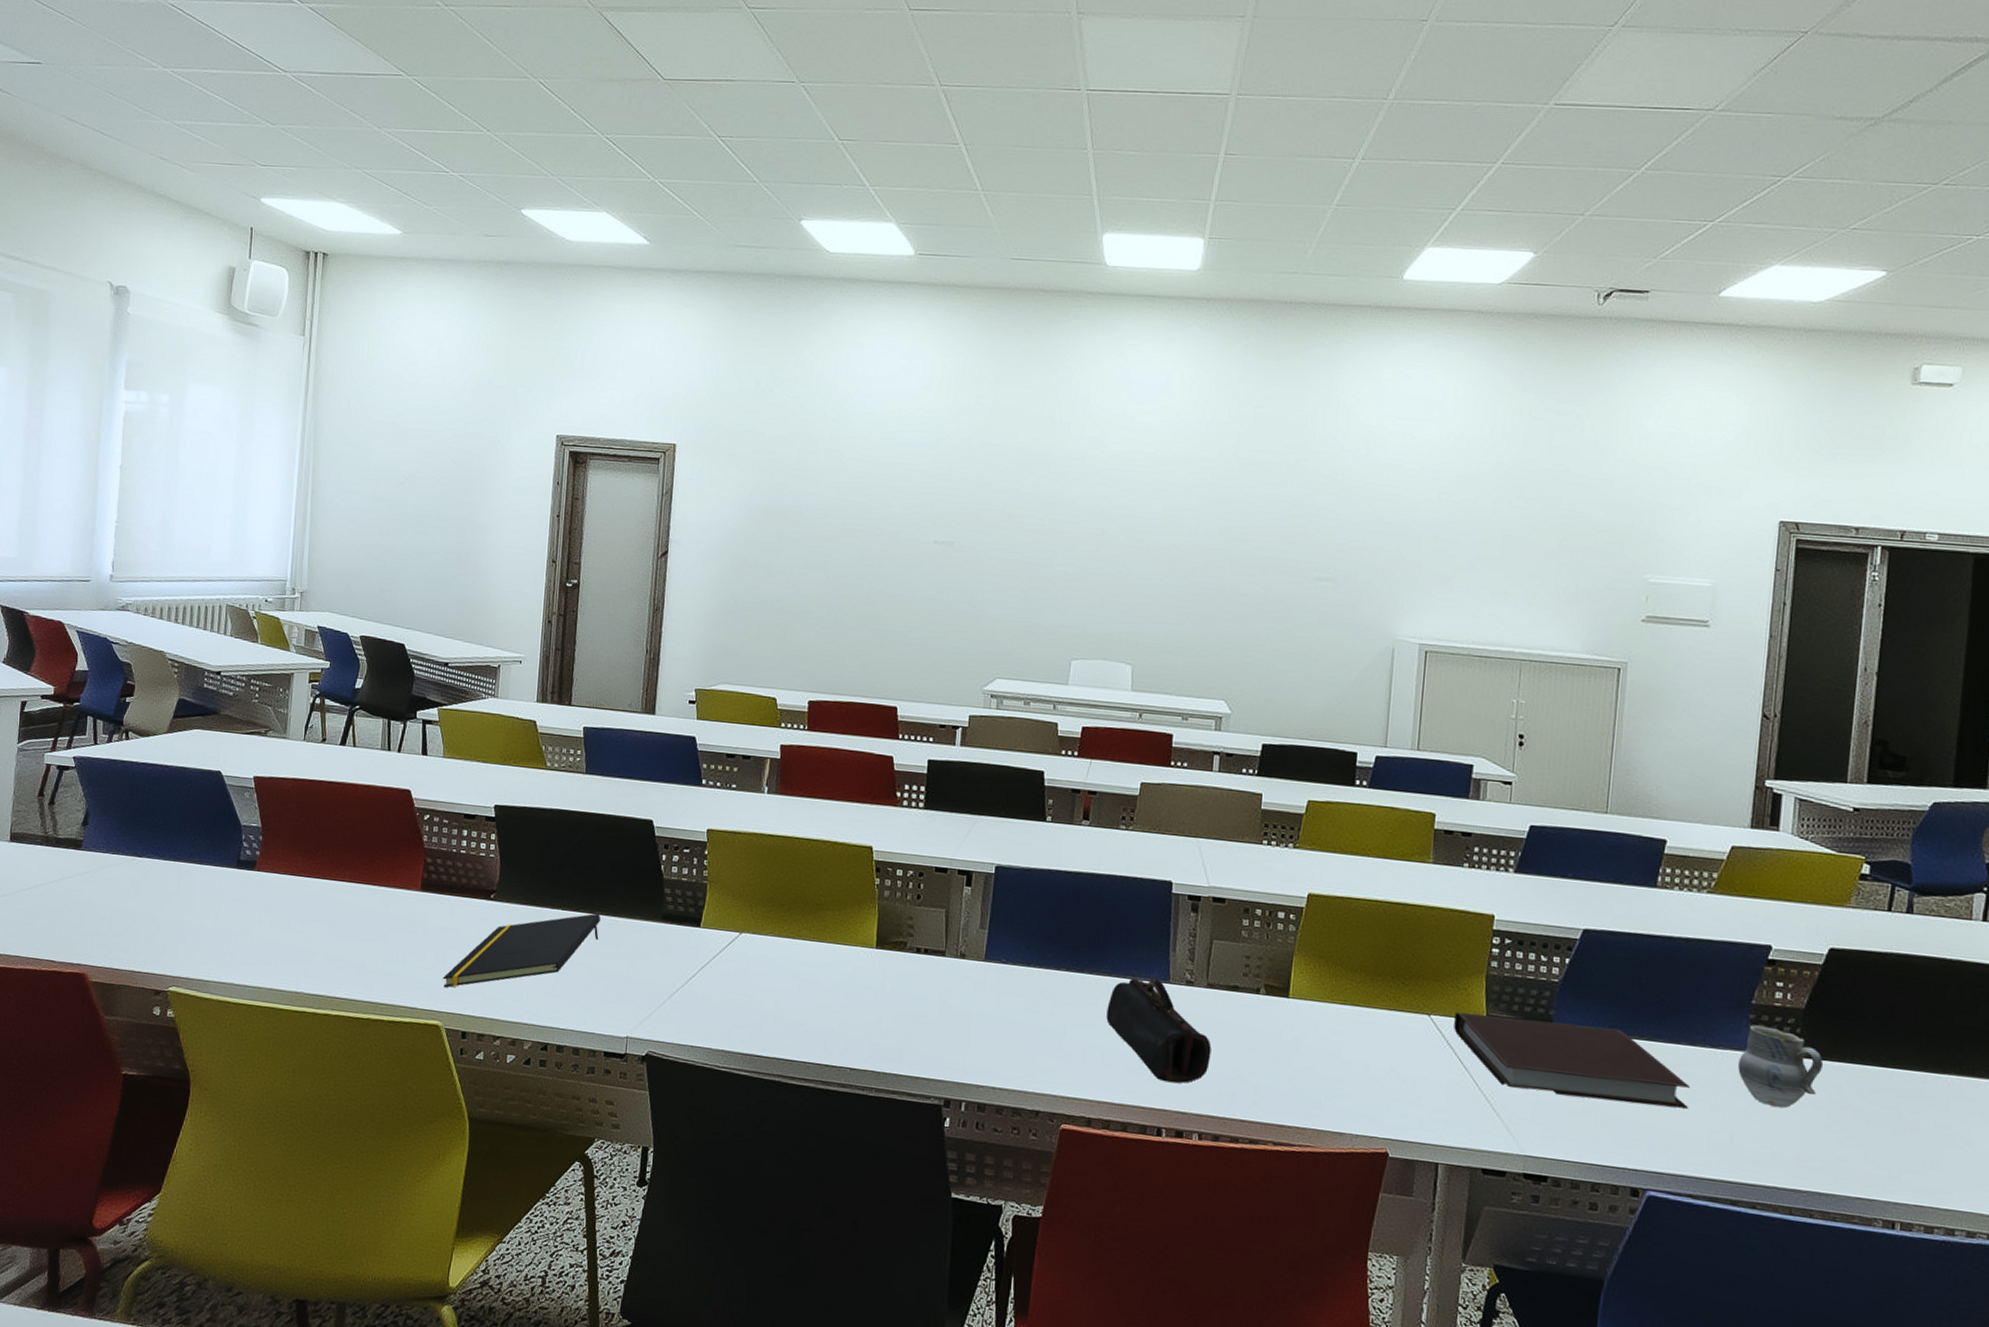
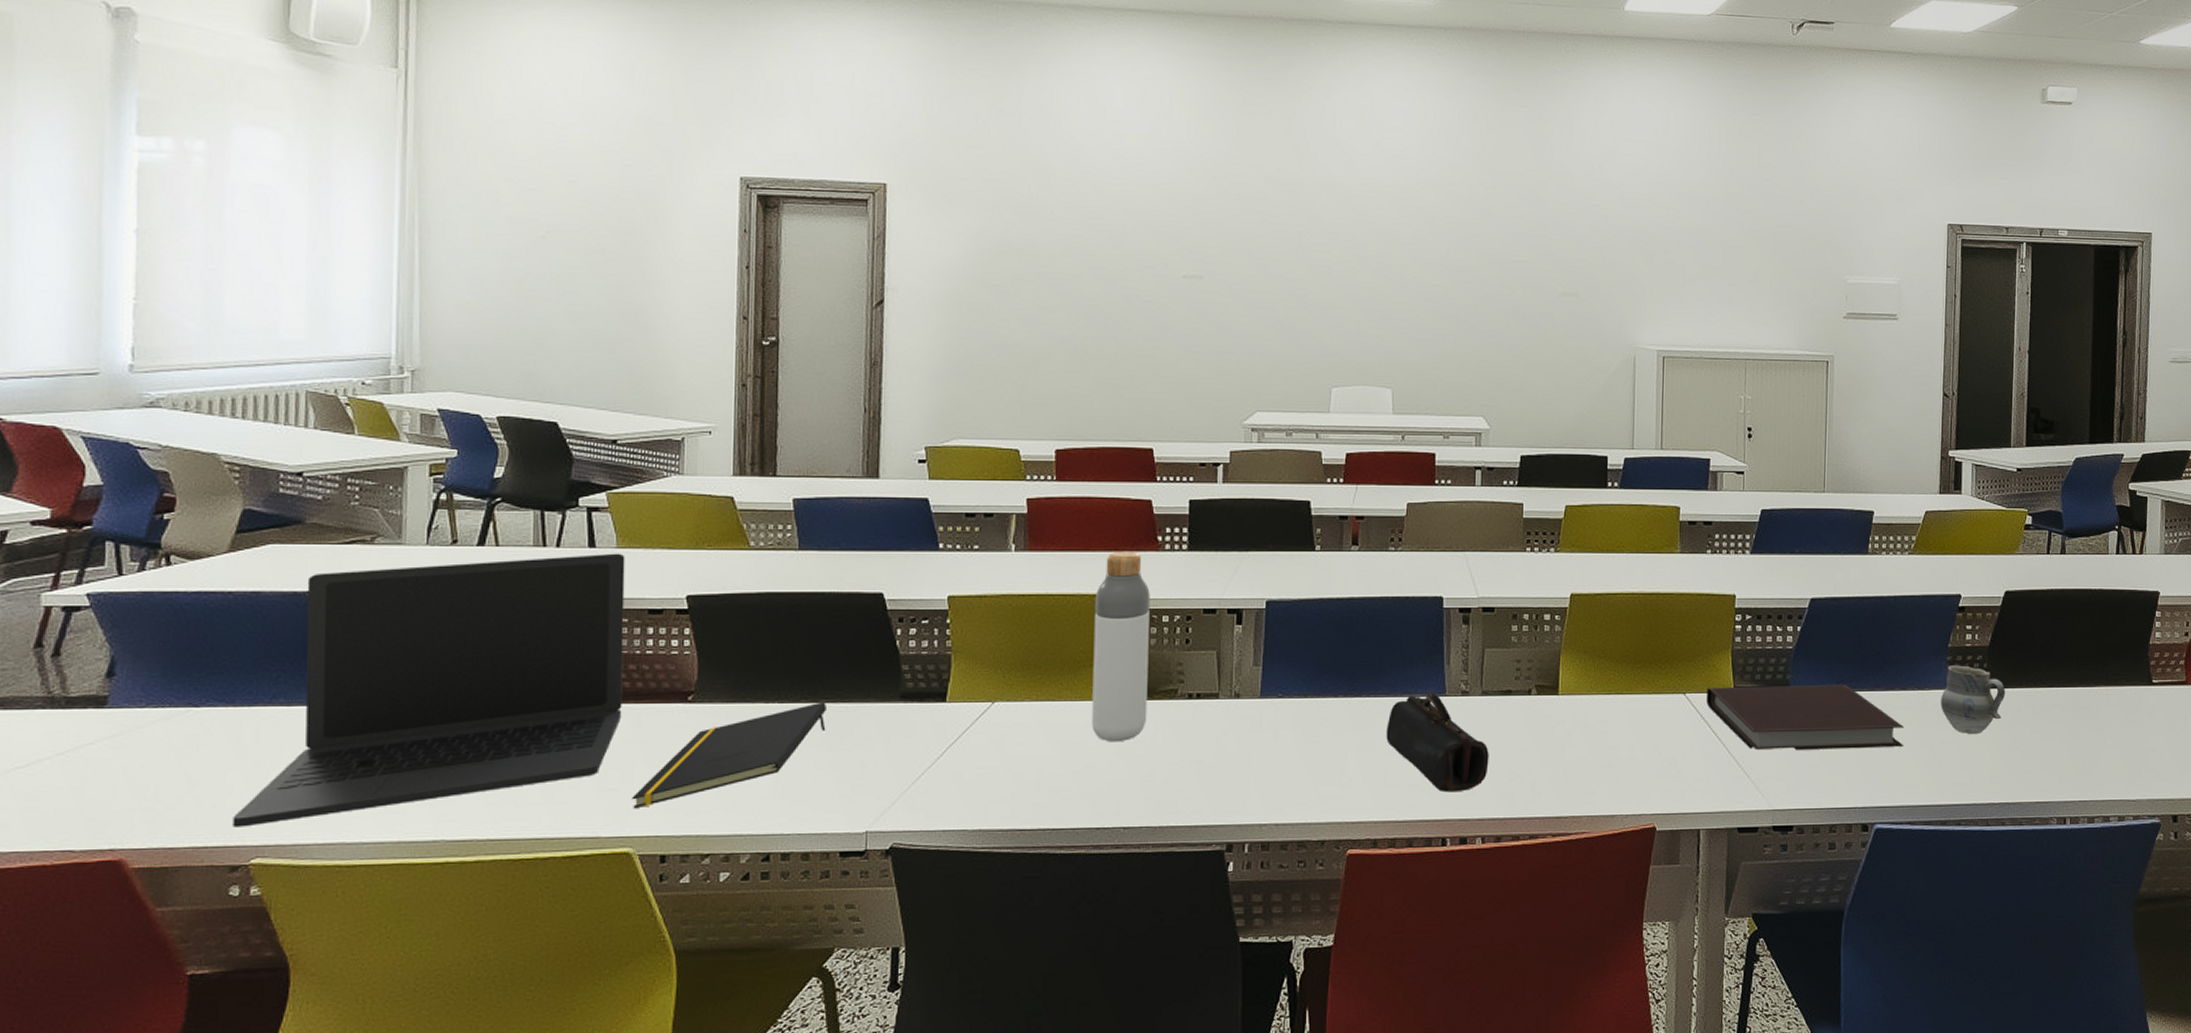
laptop: none [158,756,449,960] -> present [232,553,625,827]
bottle: none [826,802,887,986] -> present [1092,551,1150,743]

